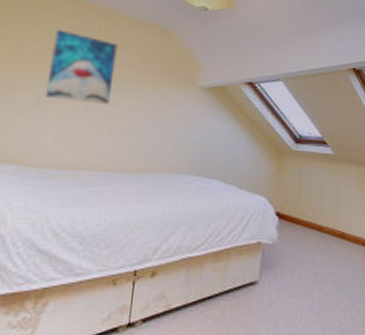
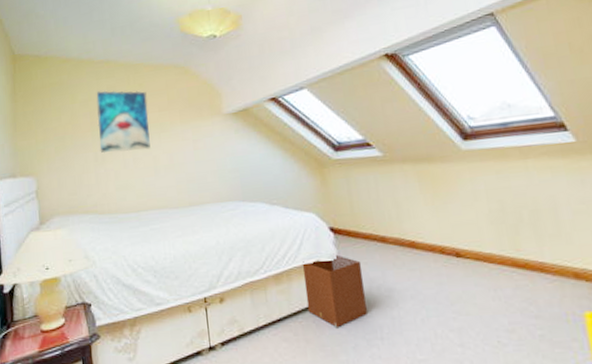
waste basket: none [239,236,297,308] -> present [302,253,367,329]

